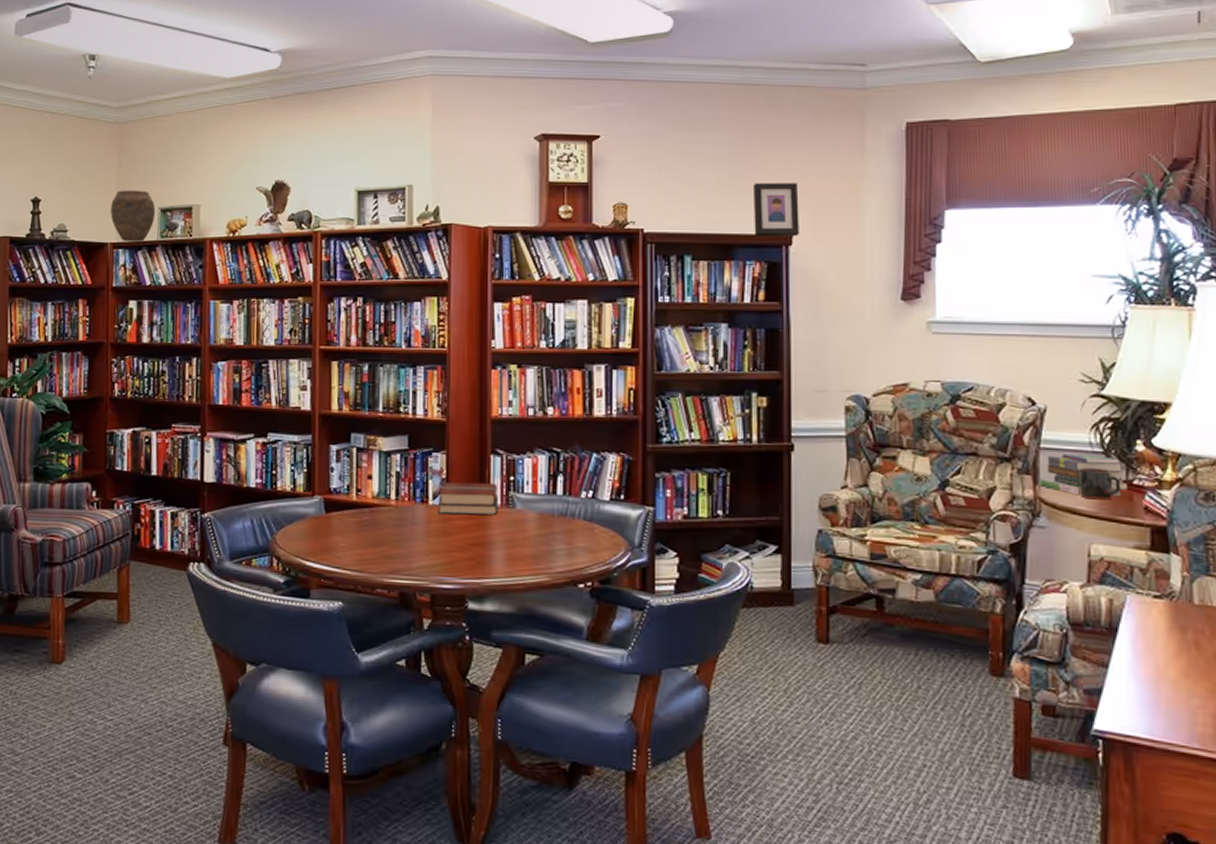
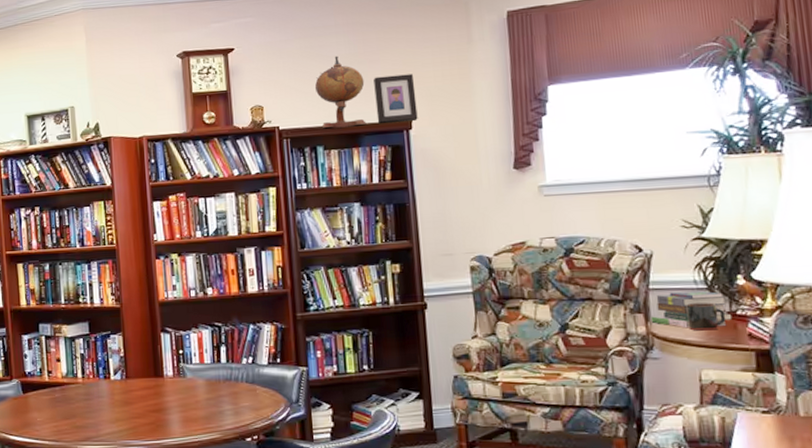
books: present [437,482,498,516] -> none [118,357,171,387]
globe: none [687,154,743,238] -> present [314,55,367,130]

